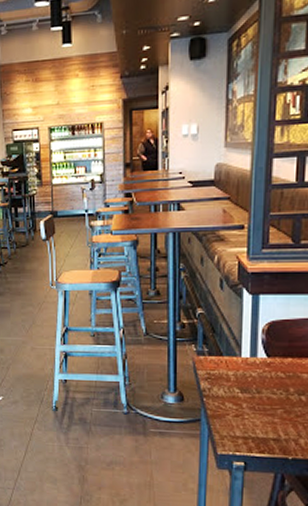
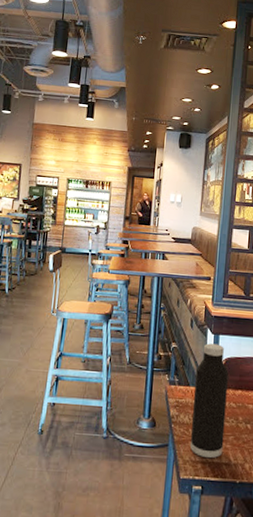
water bottle: none [228,306,273,434] -> present [190,343,228,459]

